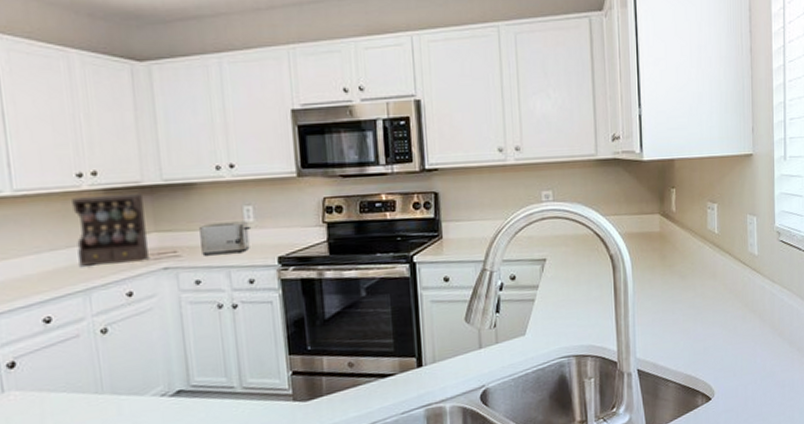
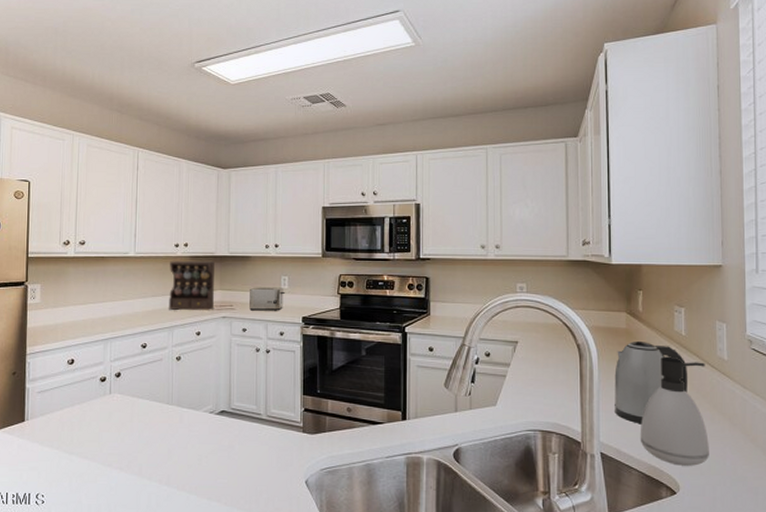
kettle: none [649,244,722,334] -> present [614,342,689,424]
soap dispenser: none [675,257,741,371] -> present [640,356,709,466]

